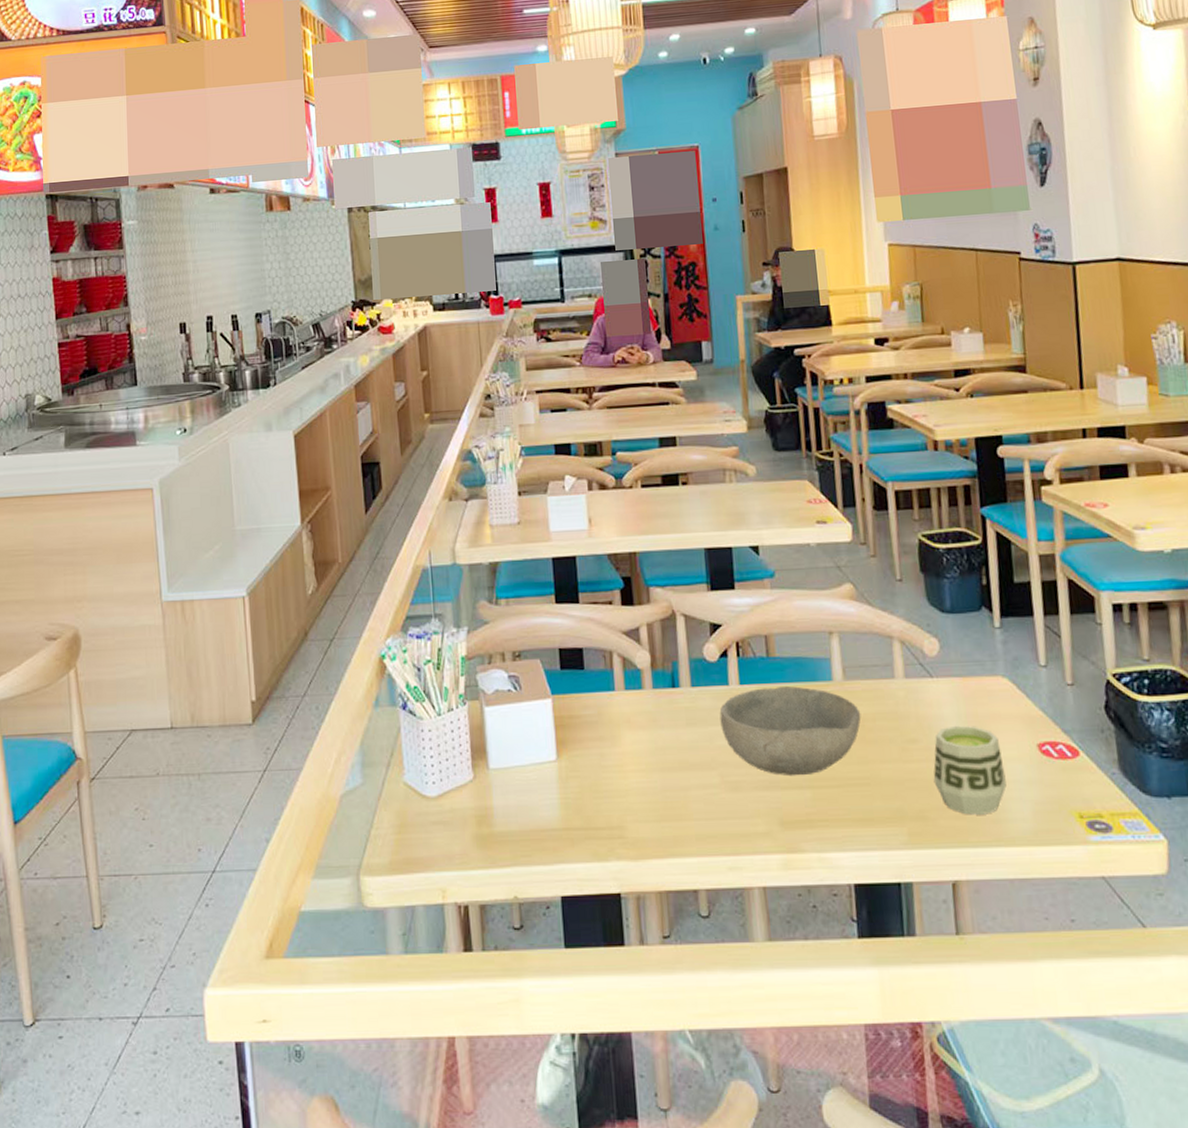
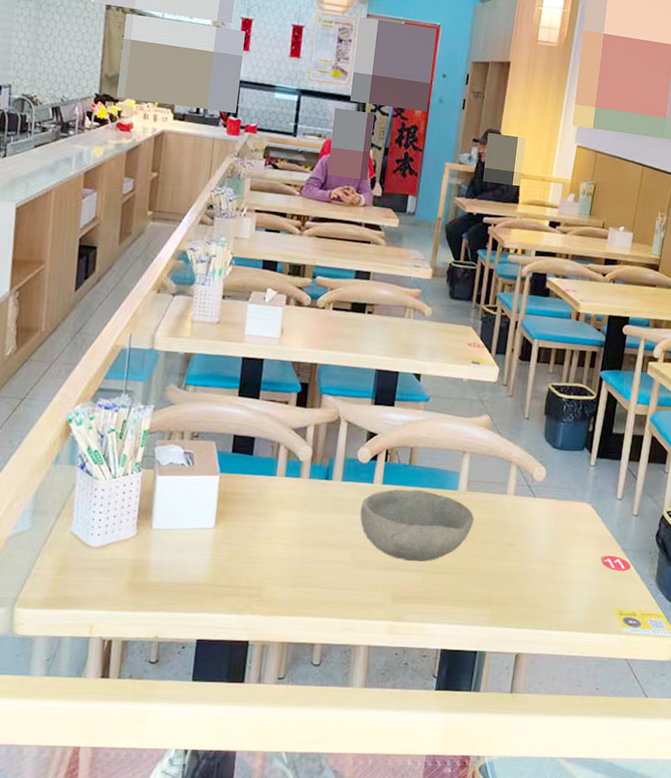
cup: present [933,725,1007,815] -> none [519,536,575,606]

